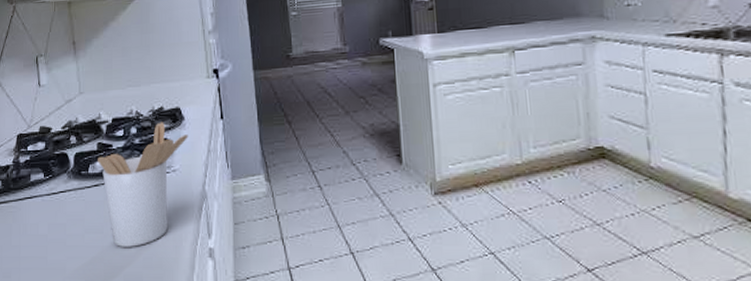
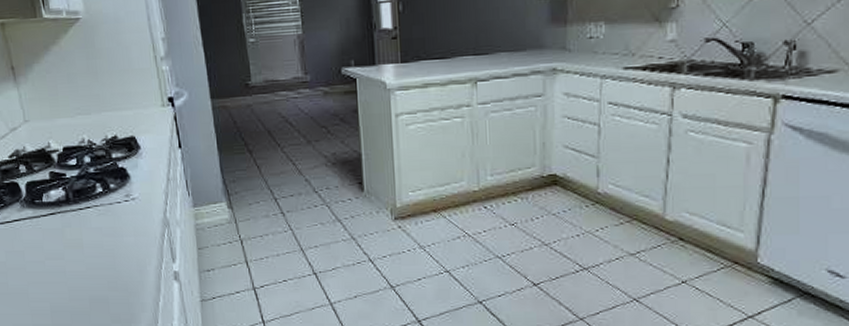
utensil holder: present [98,121,188,247] -> none [51,150,146,272]

